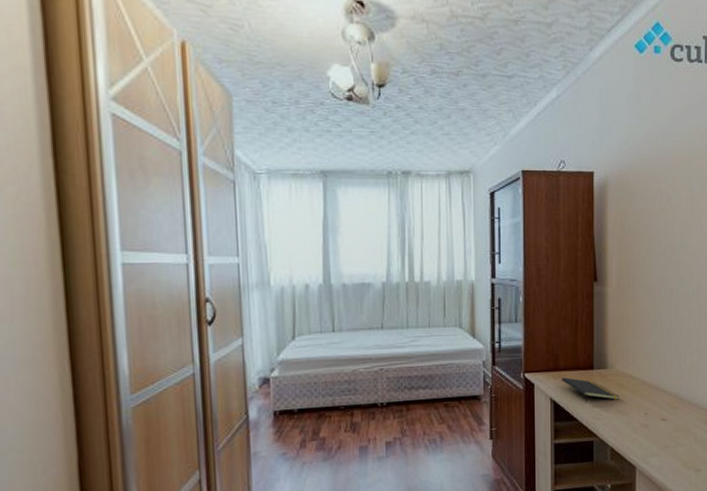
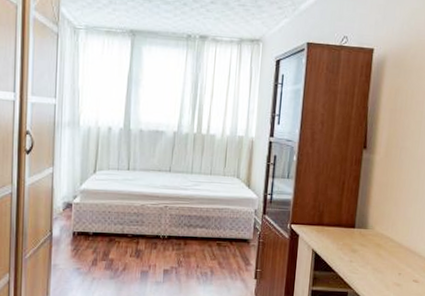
notepad: present [562,377,620,403] -> none [324,232,377,258]

